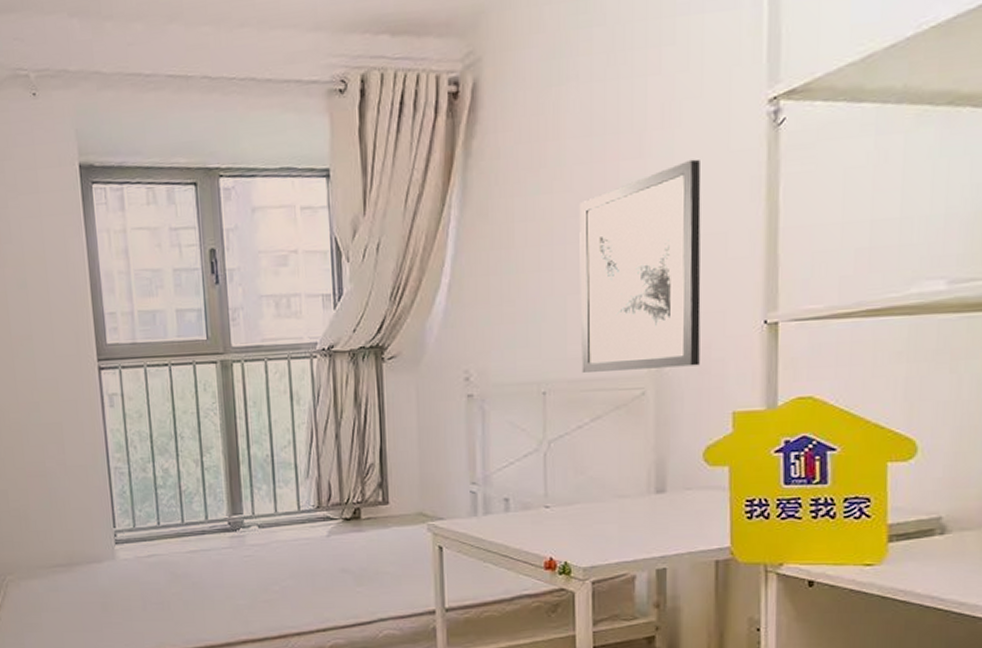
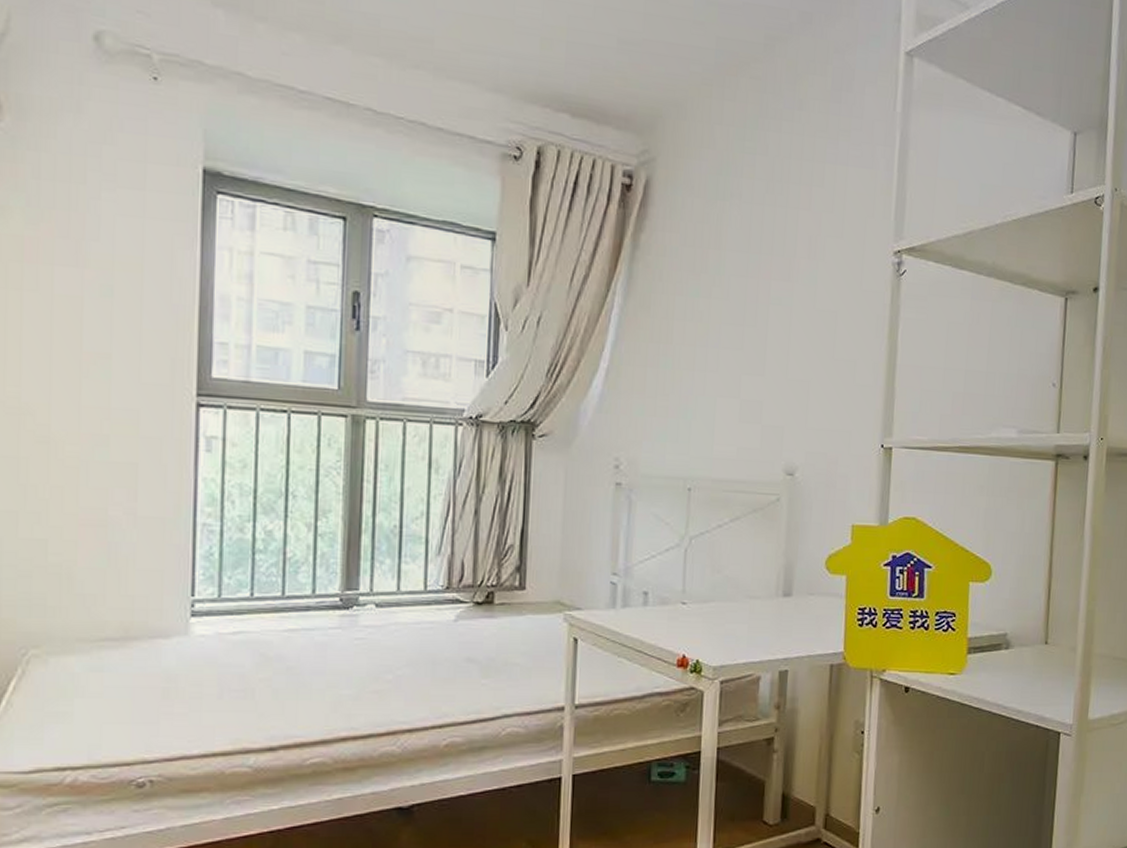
wall art: present [580,159,701,373] -> none [725,291,838,479]

